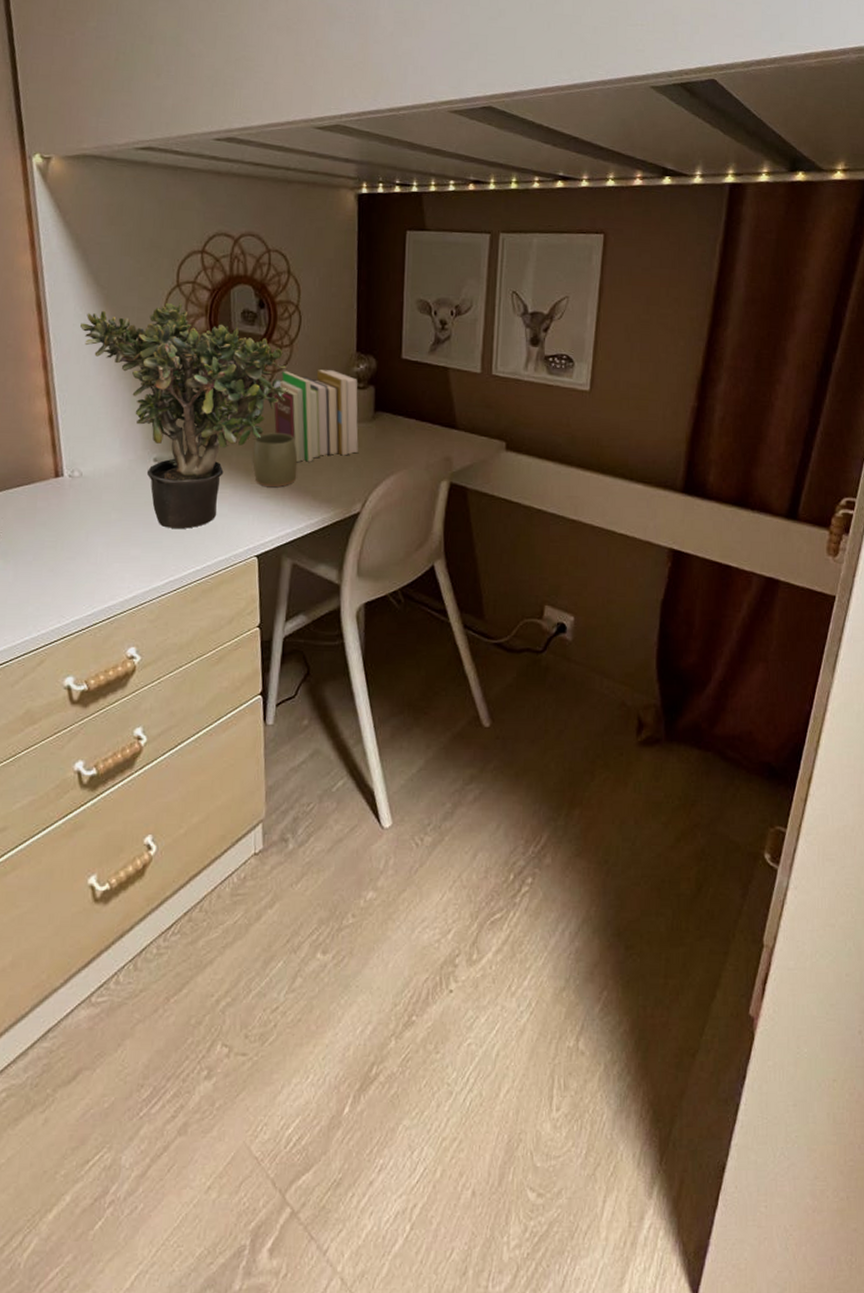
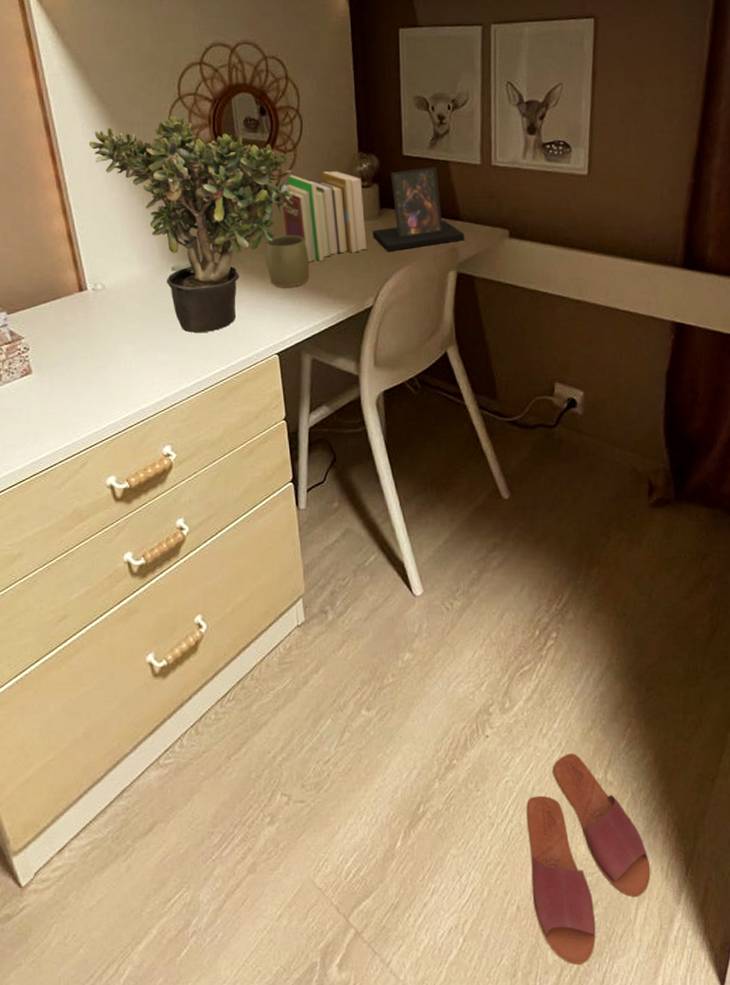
photo frame: none [365,372,460,456] -> present [372,167,465,251]
slippers: none [488,1016,621,1264] -> present [526,753,651,965]

